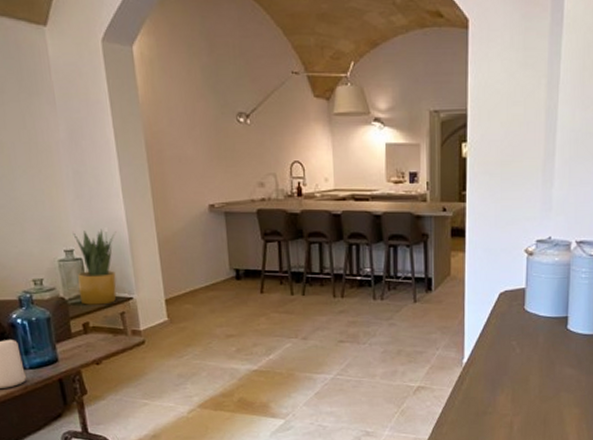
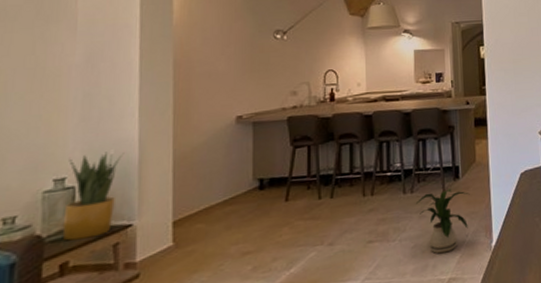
house plant: none [385,300,443,362] -> present [415,188,470,254]

